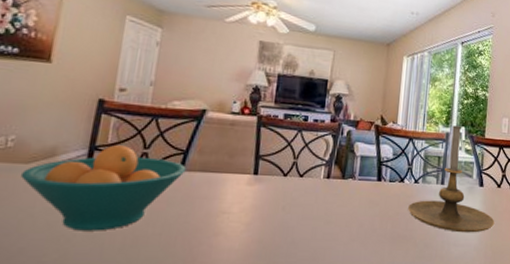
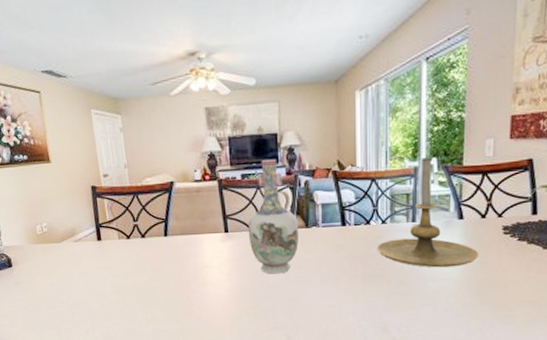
fruit bowl: present [20,145,186,231] -> none [58,221,170,288]
vase: none [279,103,335,228] -> present [248,159,299,274]

